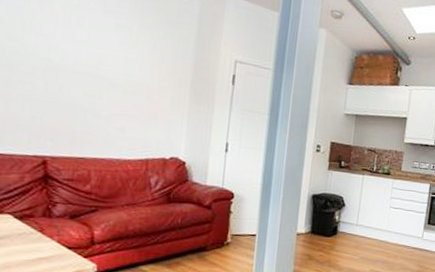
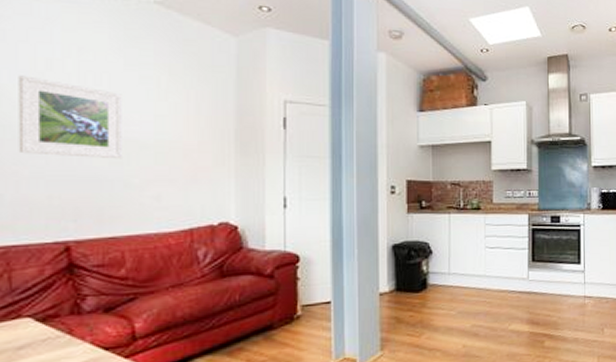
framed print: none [10,10,99,93] -> present [18,75,124,159]

